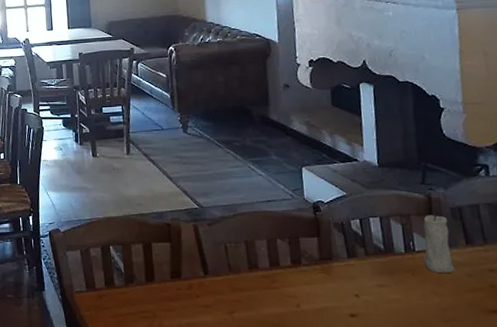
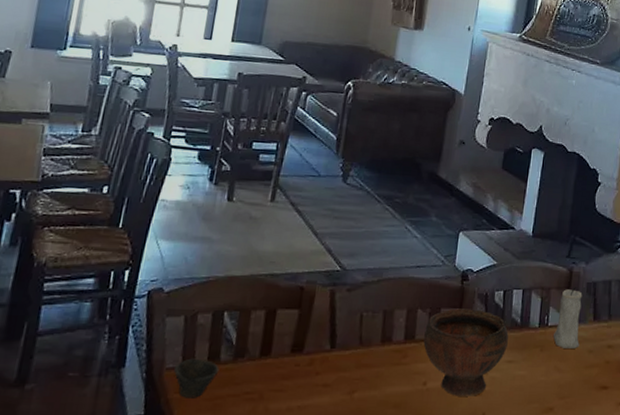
cup: none [81,283,116,315] -> present [174,358,220,398]
bowl: none [288,237,375,318] -> present [423,308,509,396]

